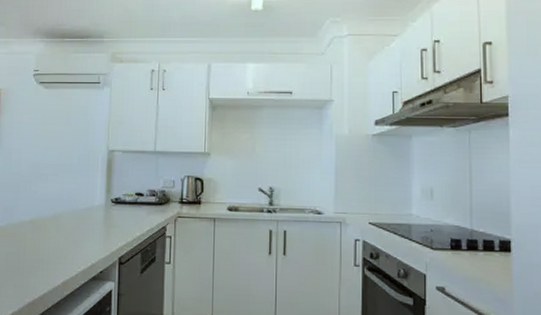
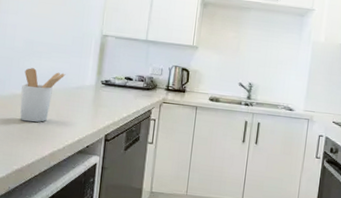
utensil holder: none [29,192,74,250] -> present [20,68,66,123]

